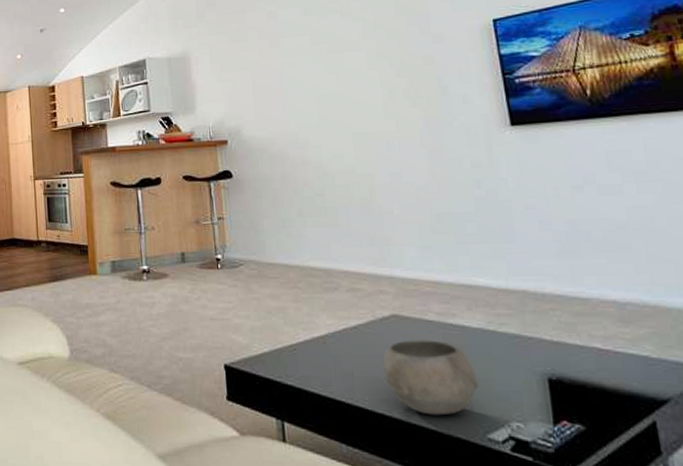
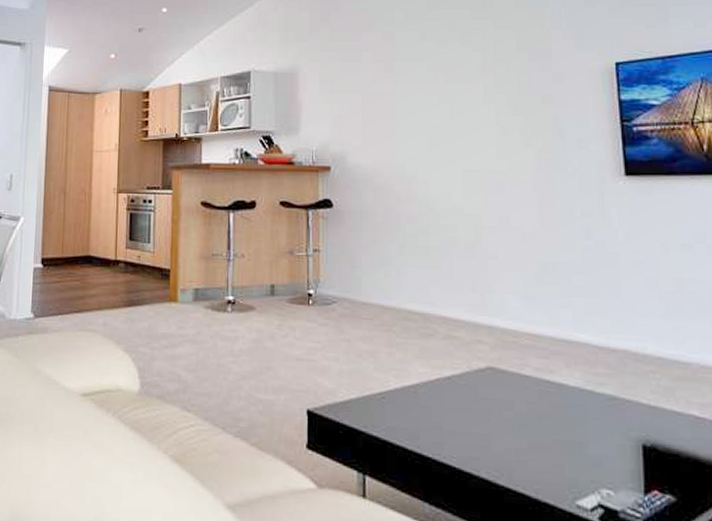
bowl: present [382,340,478,416] -> none [474,395,571,478]

